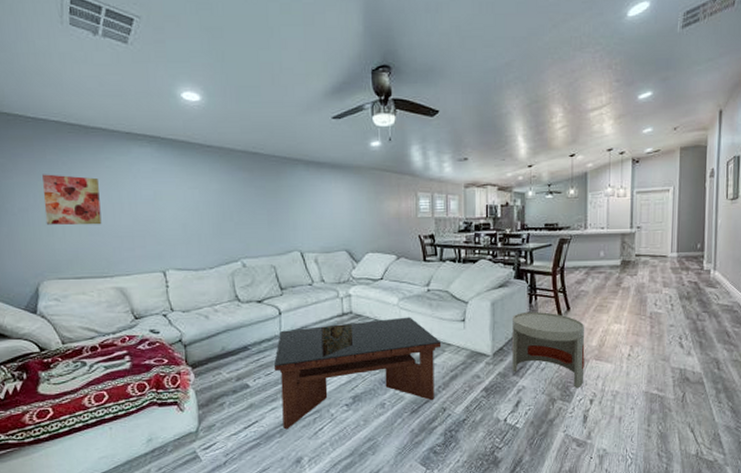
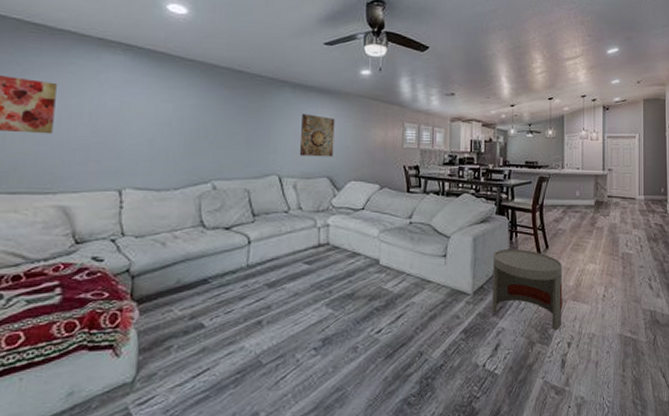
coffee table: present [273,317,442,430] -> none [235,250,421,379]
wall art: none [317,190,350,232] -> present [299,114,335,157]

